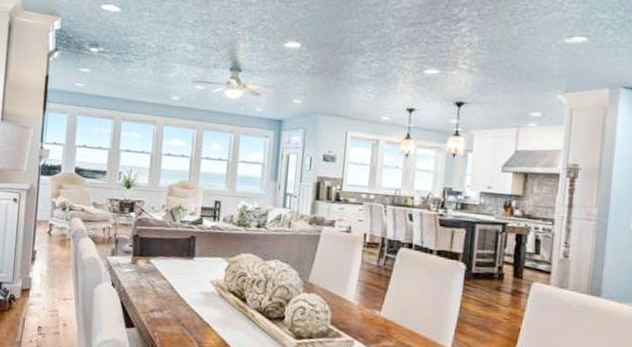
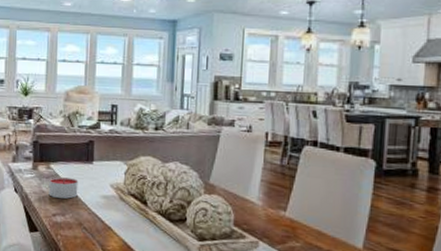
candle: none [147,272,178,295] -> present [49,177,78,199]

